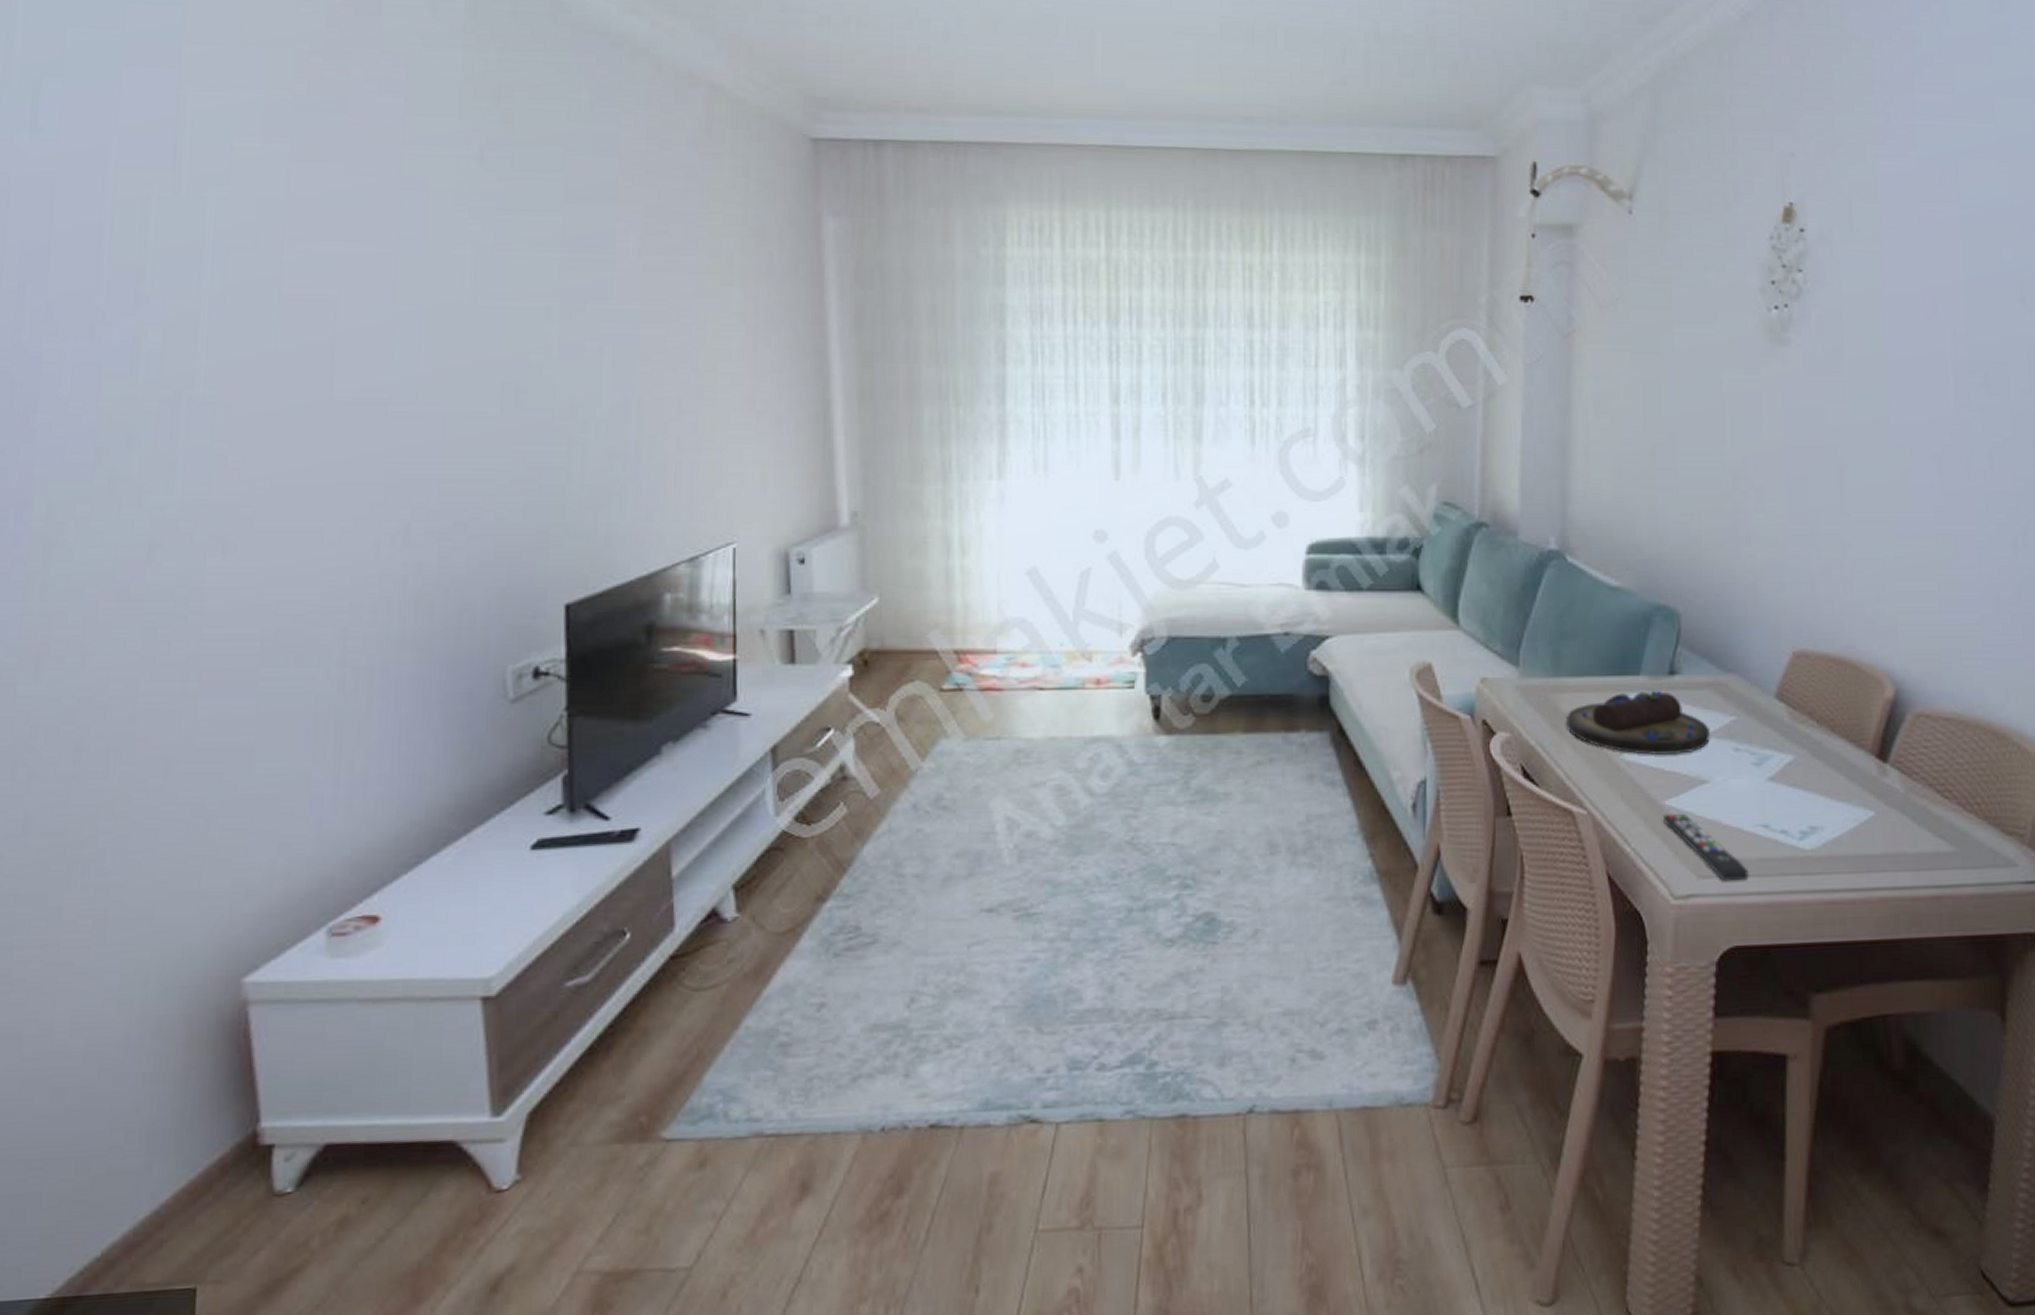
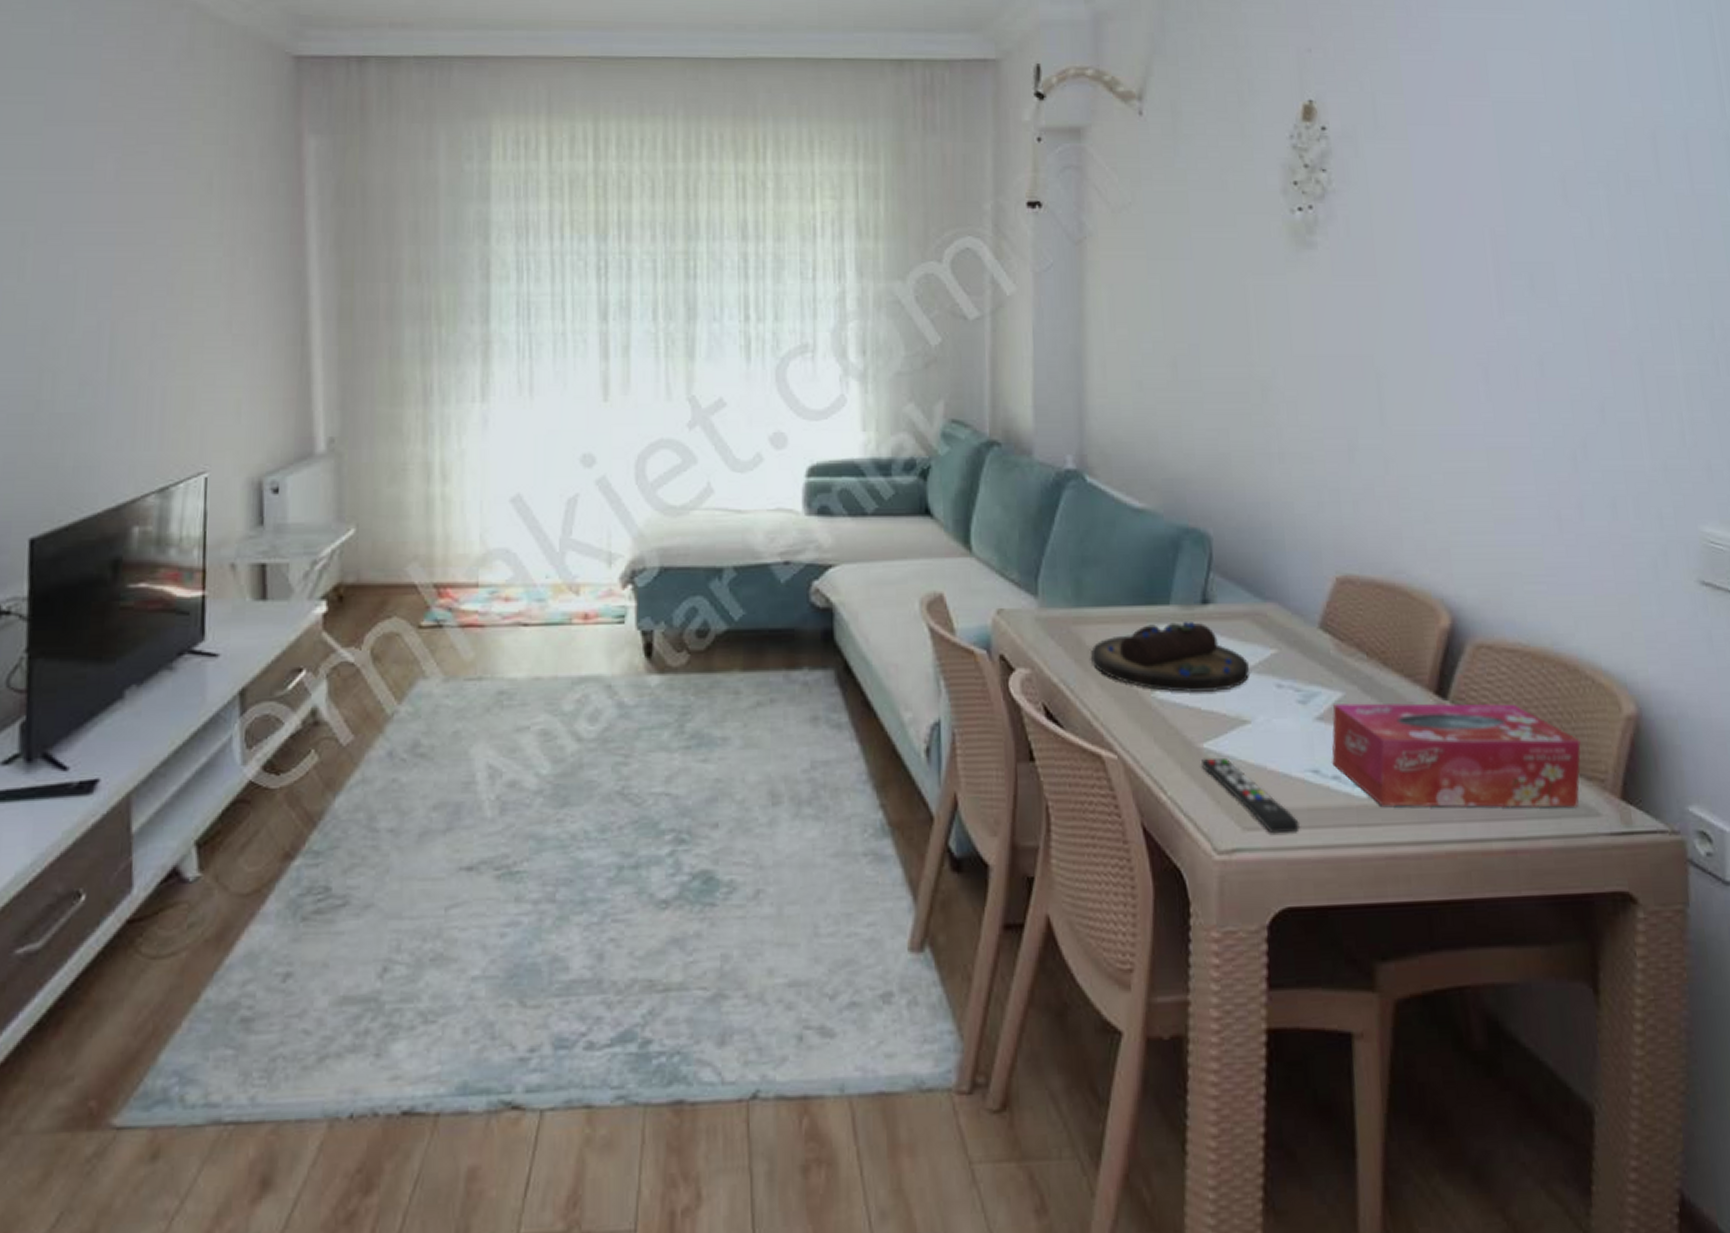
tissue box: none [1780,764,2004,859] -> present [1331,702,1581,808]

